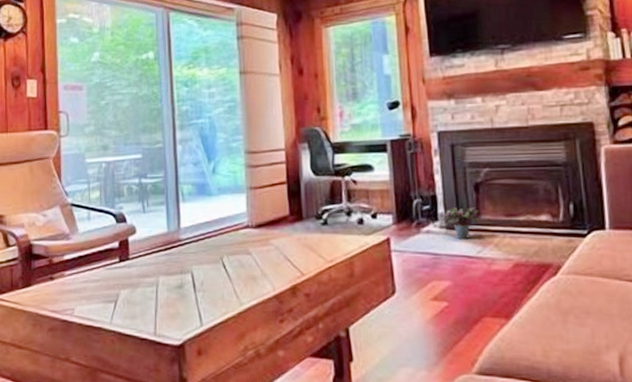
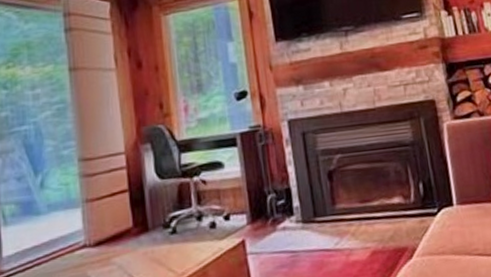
potted plant: present [439,207,482,240] -> none [295,197,337,233]

